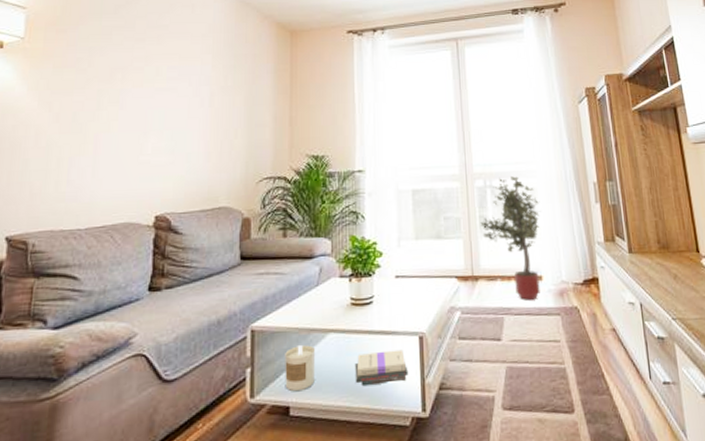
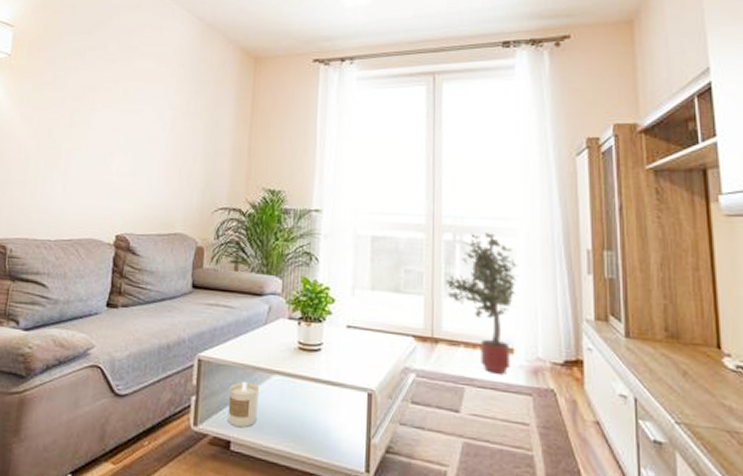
books: present [354,349,409,387] -> none [297,401,354,437]

